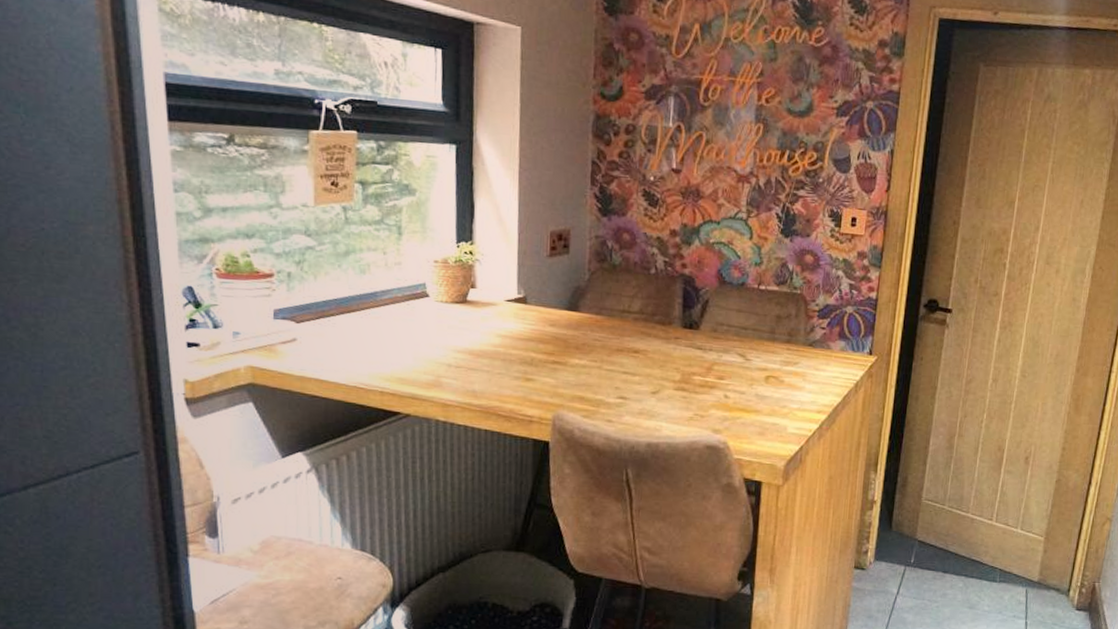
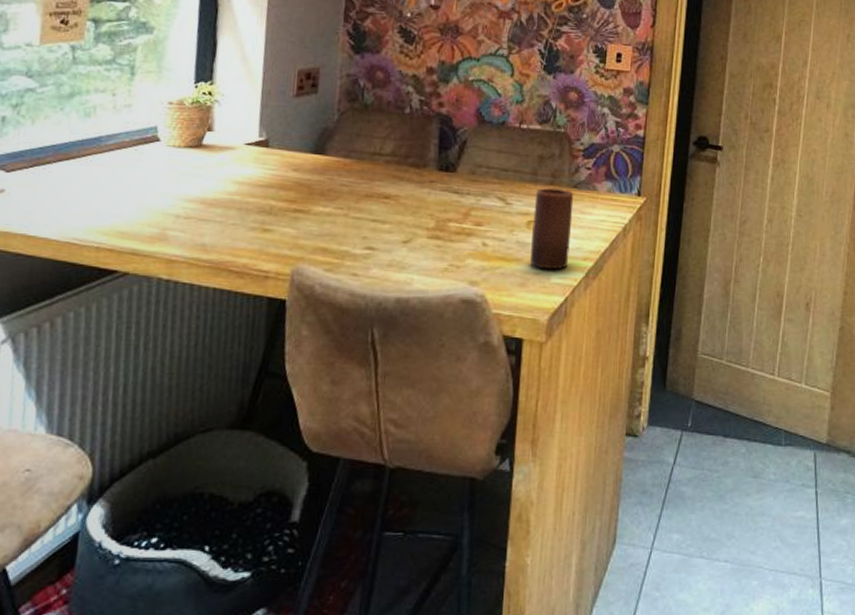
candle: none [768,346,809,421] -> present [530,188,574,270]

